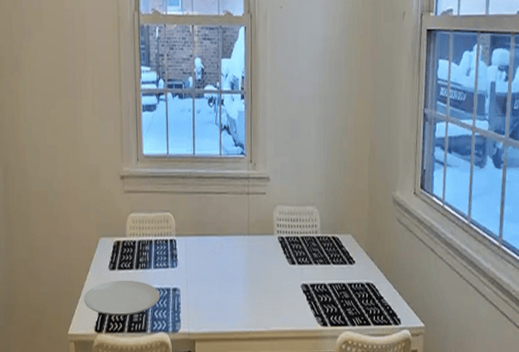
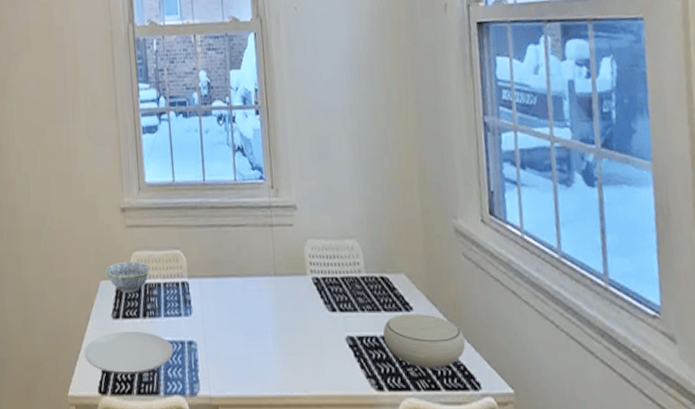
bowl: none [105,221,144,248] -> present [106,261,151,293]
bowl: none [331,266,393,309] -> present [383,314,466,369]

